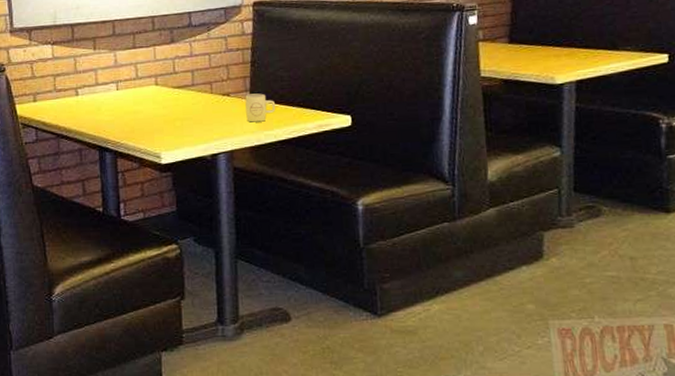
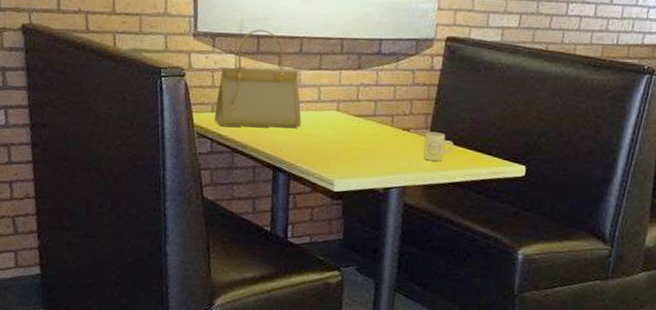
handbag: none [36,18,122,115] -> present [214,29,302,128]

